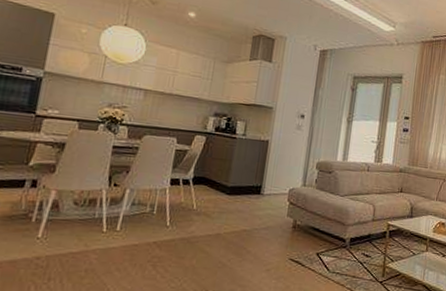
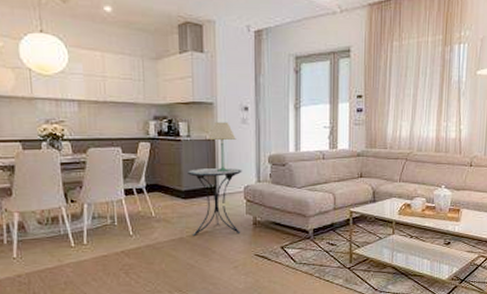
side table: none [230,166,290,235] -> present [188,168,242,236]
table lamp: none [262,125,289,172] -> present [208,121,236,171]

